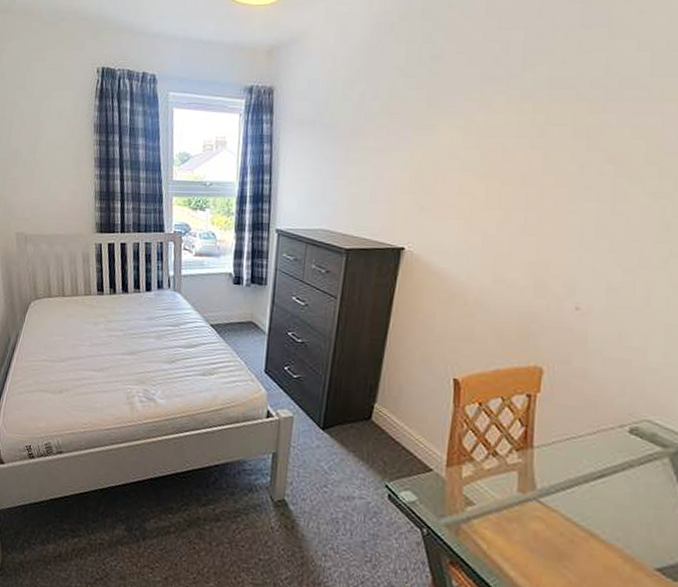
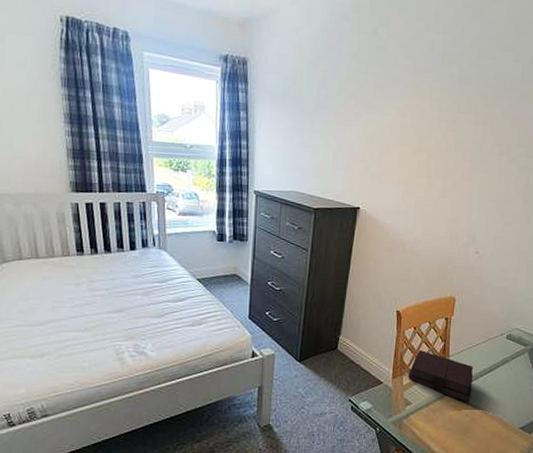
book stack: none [468,433,573,517] -> present [407,349,474,403]

